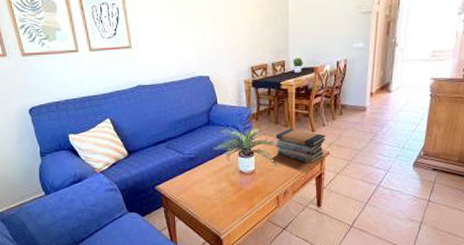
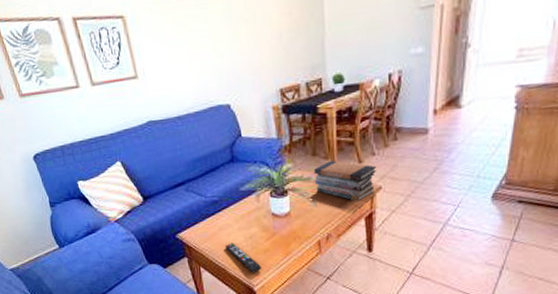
remote control: none [197,195,228,223] -> present [224,243,261,273]

